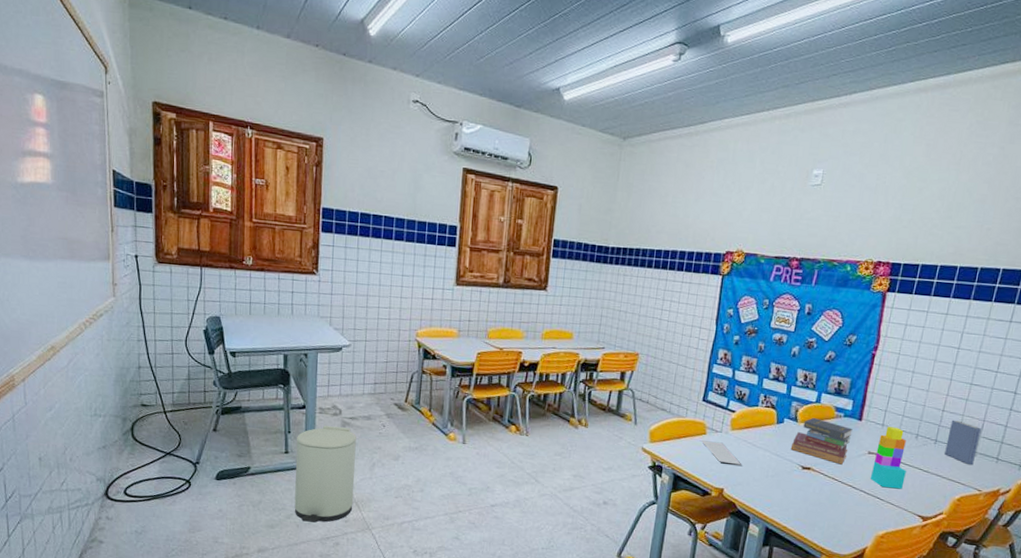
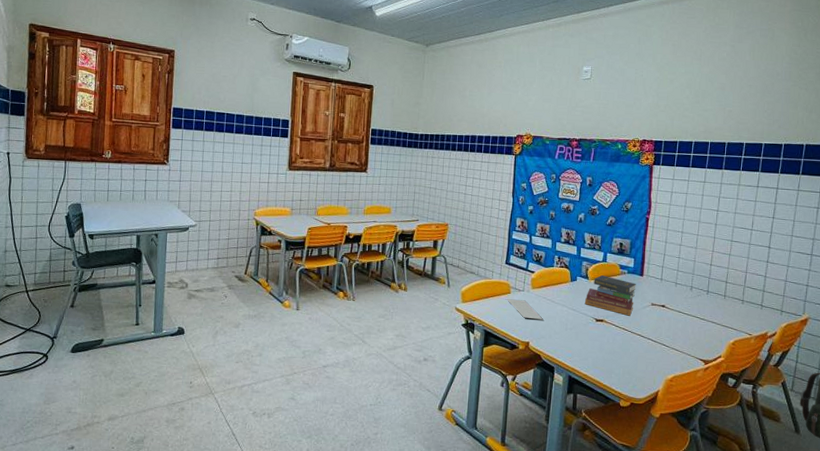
pedal bin: present [294,426,357,523] -> none [143,298,201,389]
toy blocks: present [870,426,906,489] -> none [655,280,686,336]
book: present [944,420,981,466] -> none [716,272,744,312]

